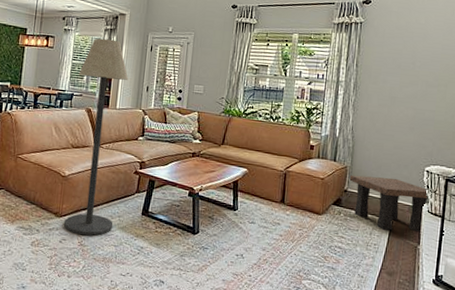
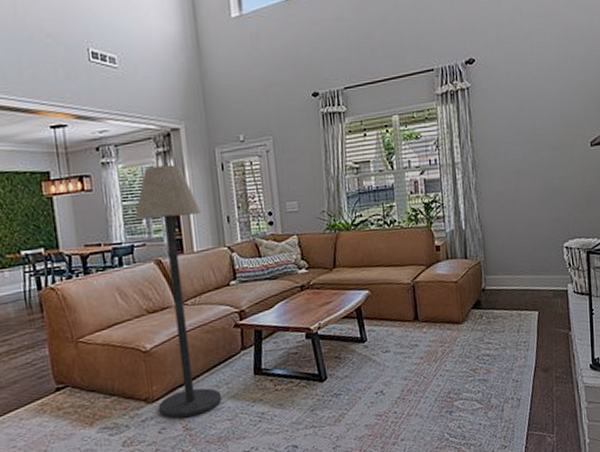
side table: present [349,174,429,233] -> none [485,263,572,324]

